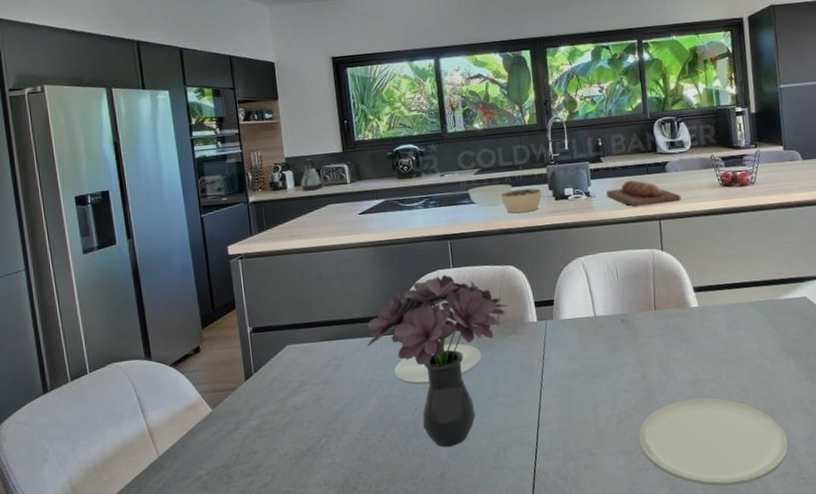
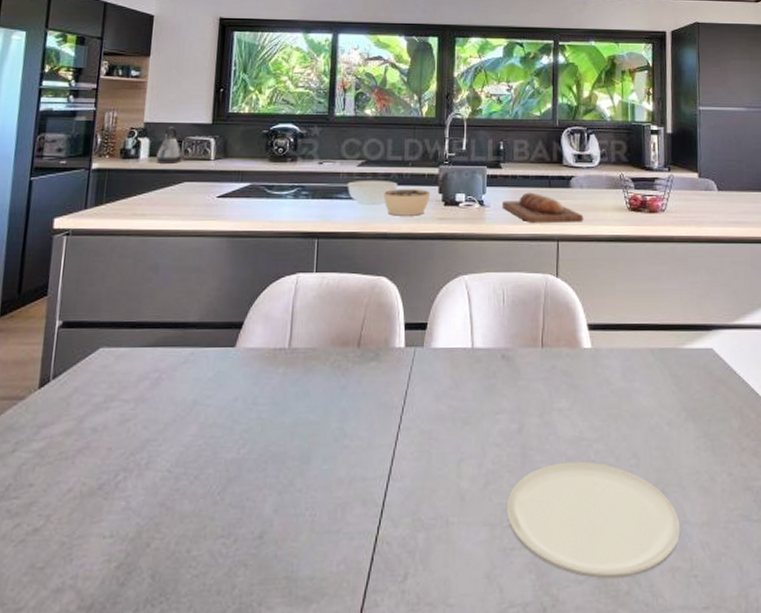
flower arrangement: present [367,275,509,447] -> none [198,280,375,498]
plate: present [393,343,482,385] -> none [224,364,333,414]

